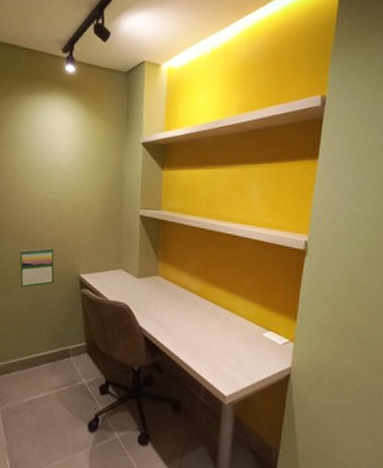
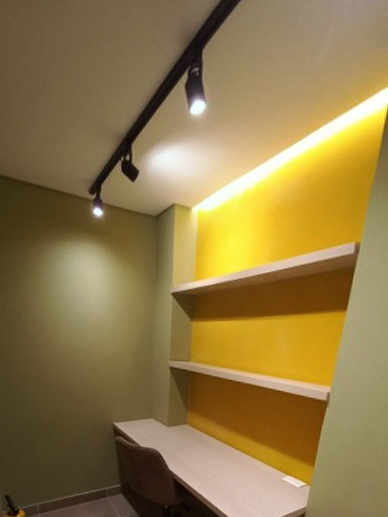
calendar: present [19,247,55,288] -> none [56,397,90,435]

